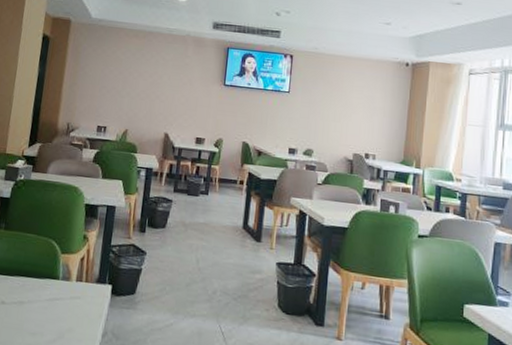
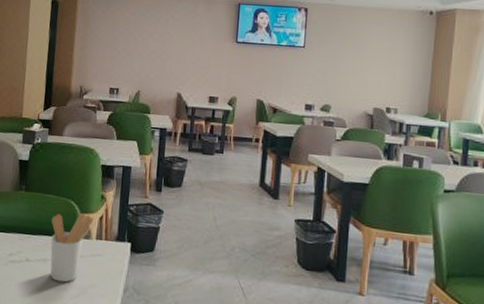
utensil holder: none [26,253,75,327] -> present [50,213,94,283]

